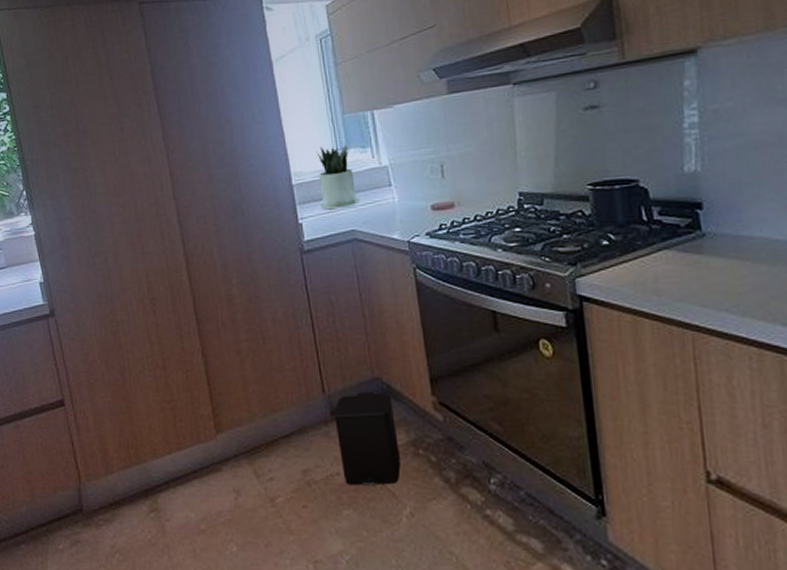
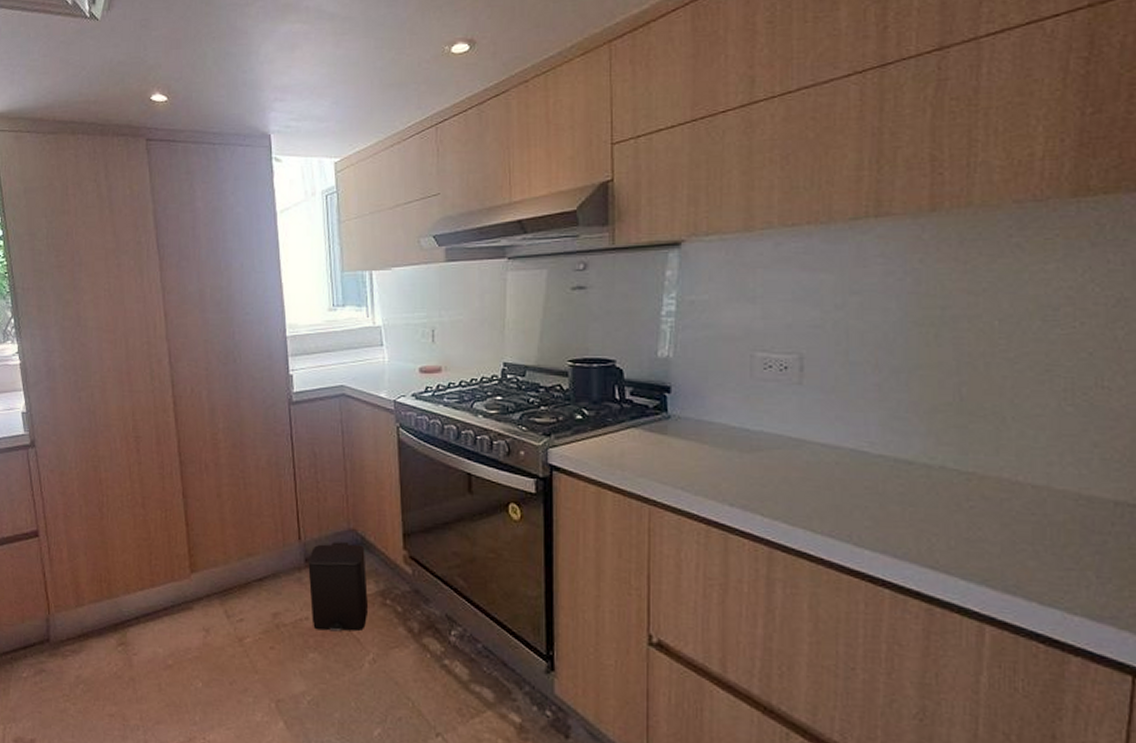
planter: present [316,144,361,210] -> none [312,301,352,364]

